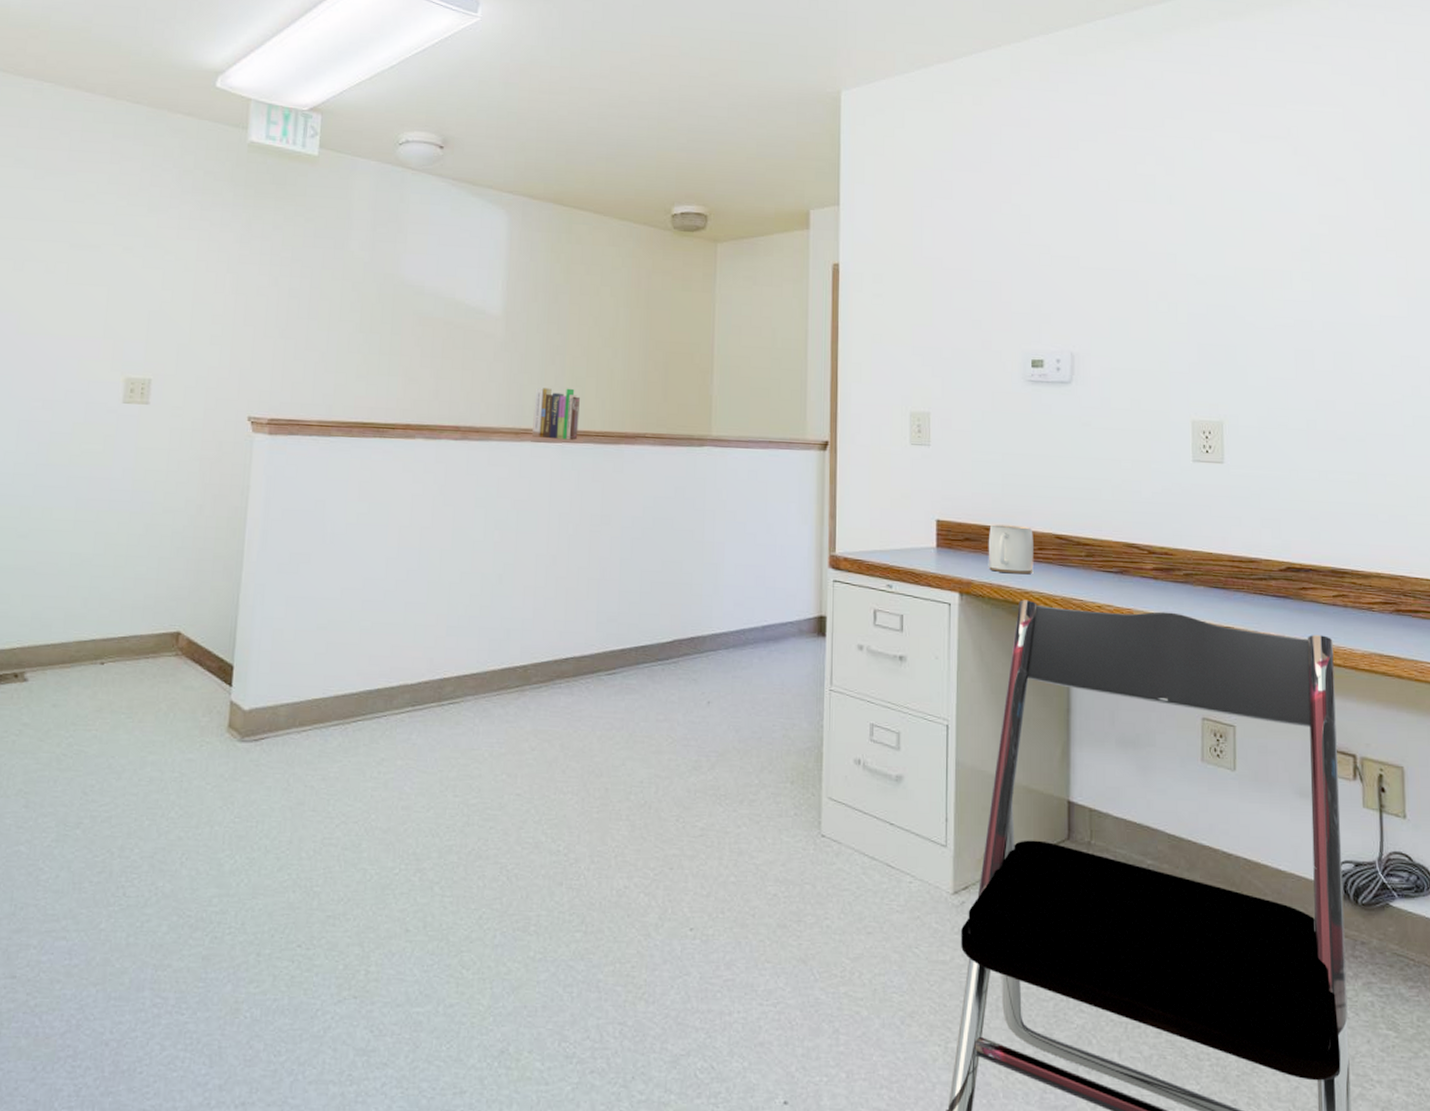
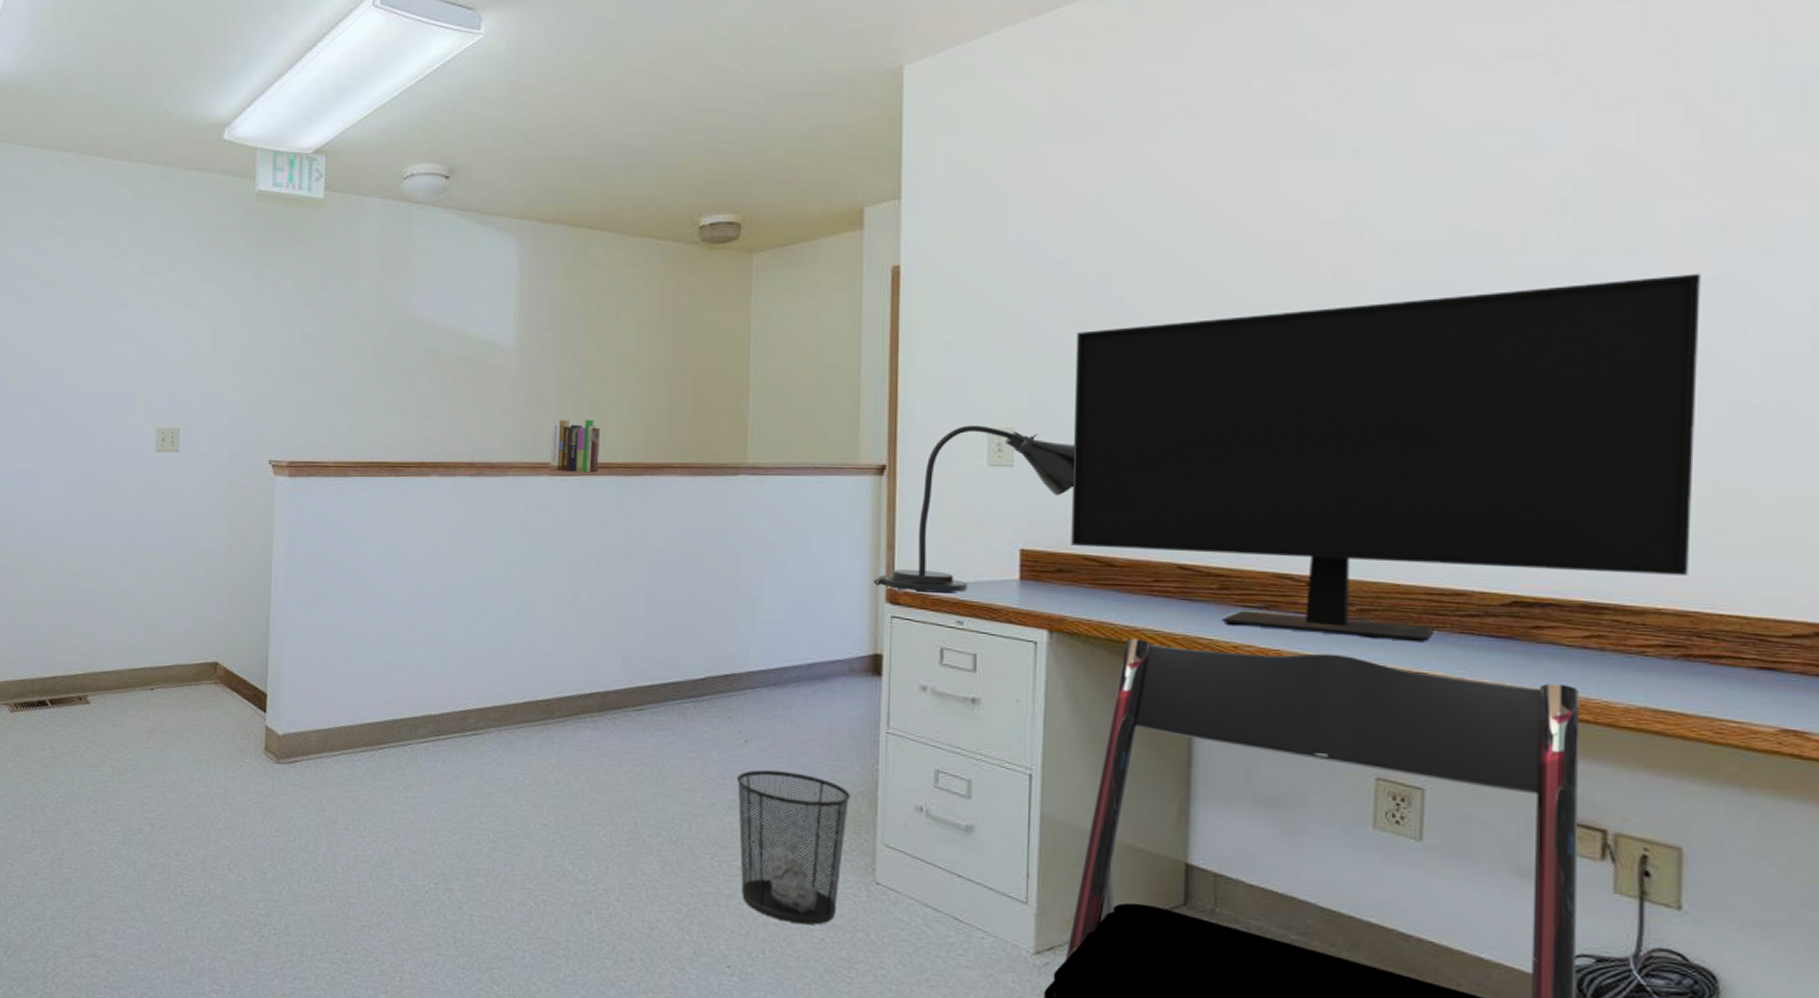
waste bin: none [699,730,800,881] -> present [736,770,850,925]
desk lamp: none [818,408,977,558] -> present [873,425,1074,592]
monitor: none [975,313,1395,602] -> present [1071,273,1701,643]
mug: present [988,524,1035,575] -> none [1086,553,1149,610]

